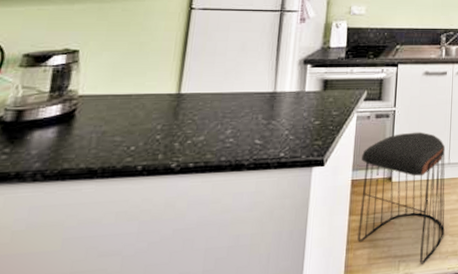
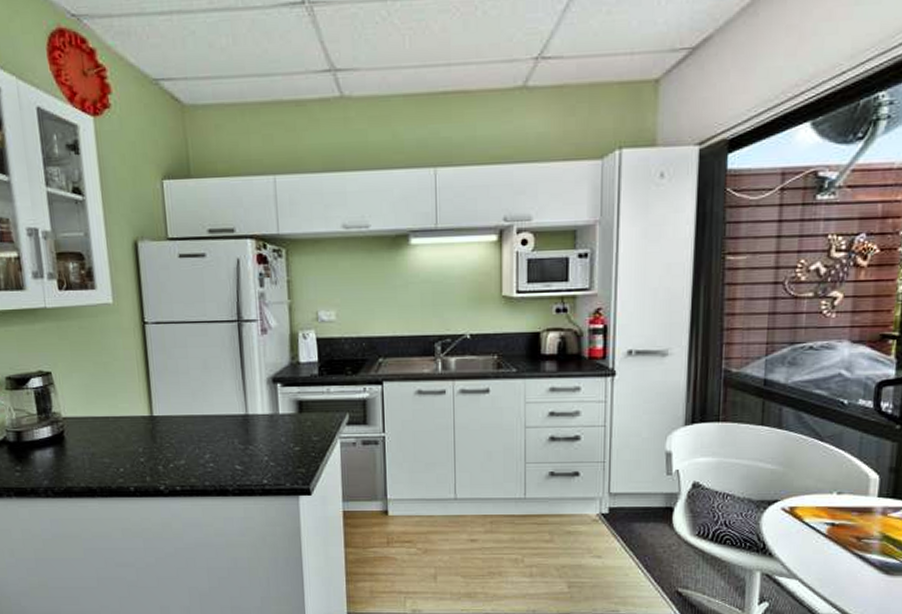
stool: present [357,131,445,264] -> none [351,461,455,603]

